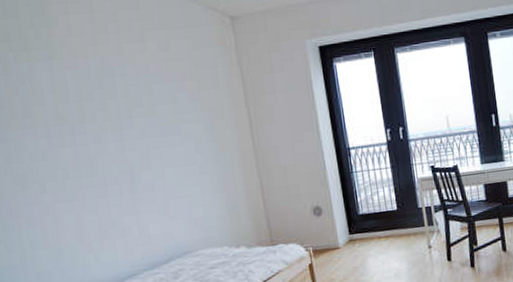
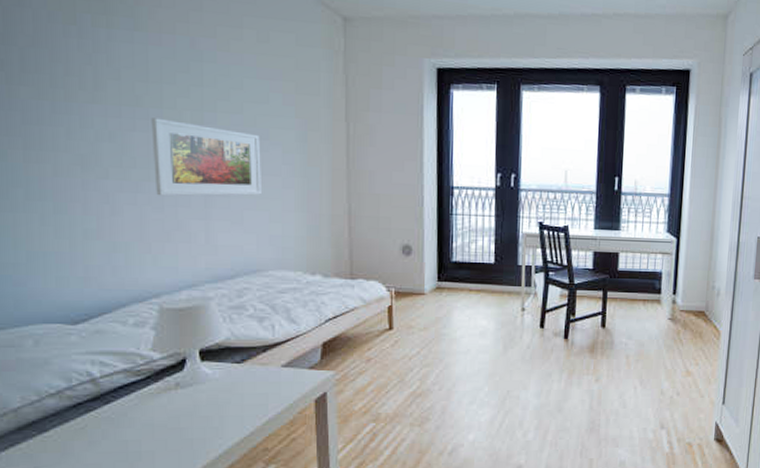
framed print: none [76,131,183,201] -> present [151,118,263,196]

